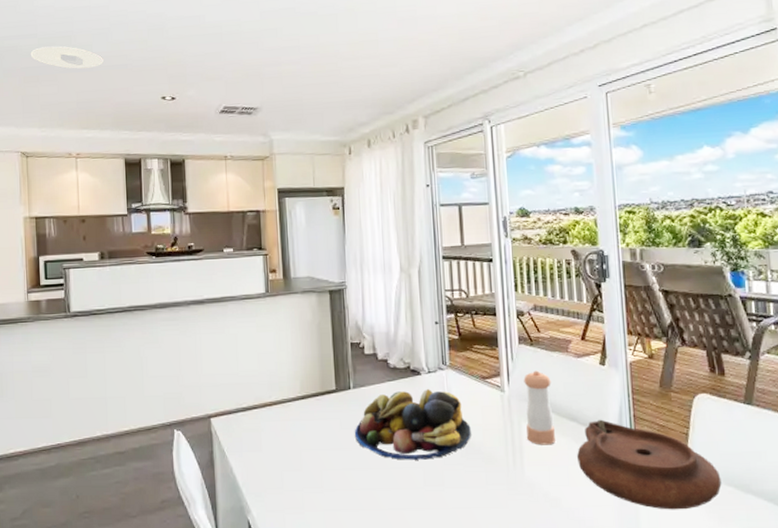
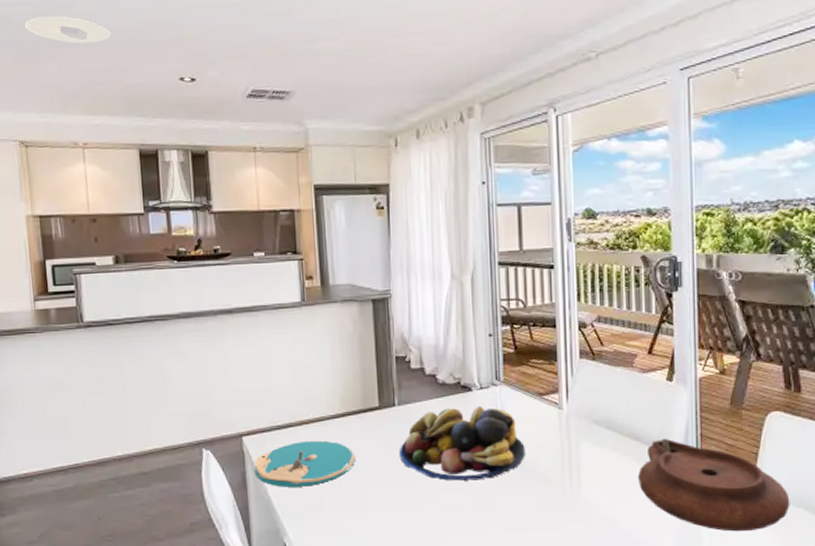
plate: none [221,421,315,466] -> present [254,440,356,487]
pepper shaker: present [523,370,555,445] -> none [584,386,615,466]

